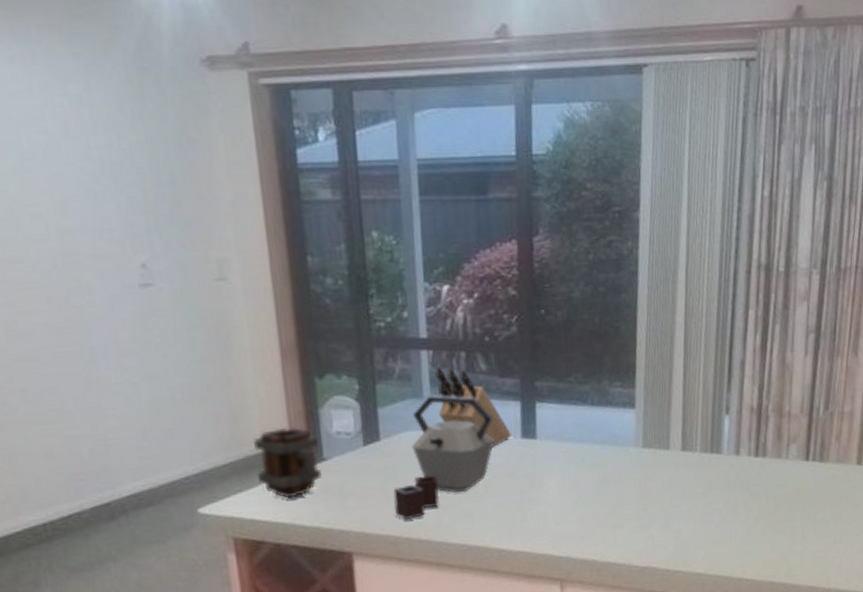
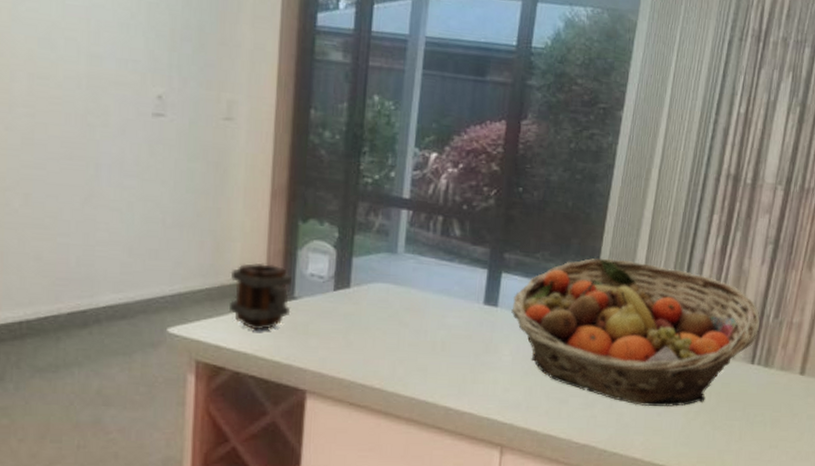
kettle: present [393,394,494,520] -> none [352,251,460,366]
knife block: present [434,366,512,447] -> none [409,226,475,309]
fruit basket: none [551,370,811,520] -> present [511,258,760,408]

